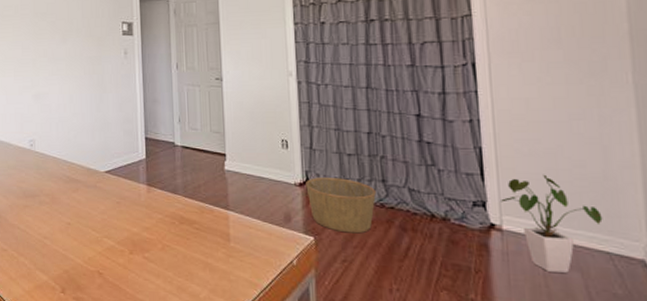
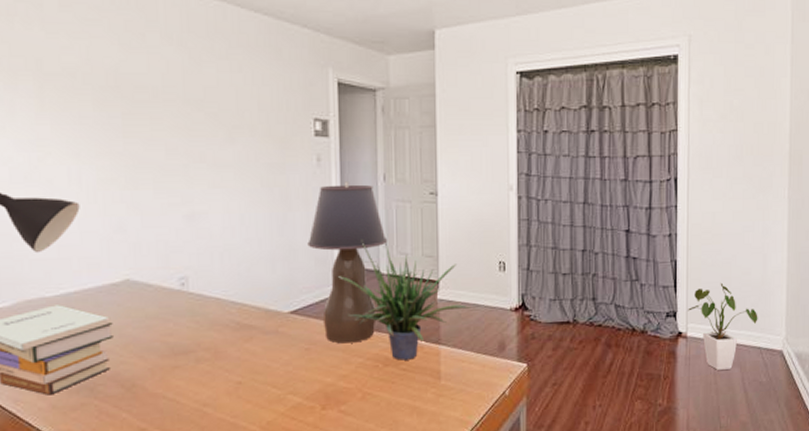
table lamp: none [118,70,181,201] -> present [307,181,388,344]
potted plant: none [142,116,257,221] -> present [338,239,471,361]
basket: present [306,178,376,234] -> none [521,299,586,356]

